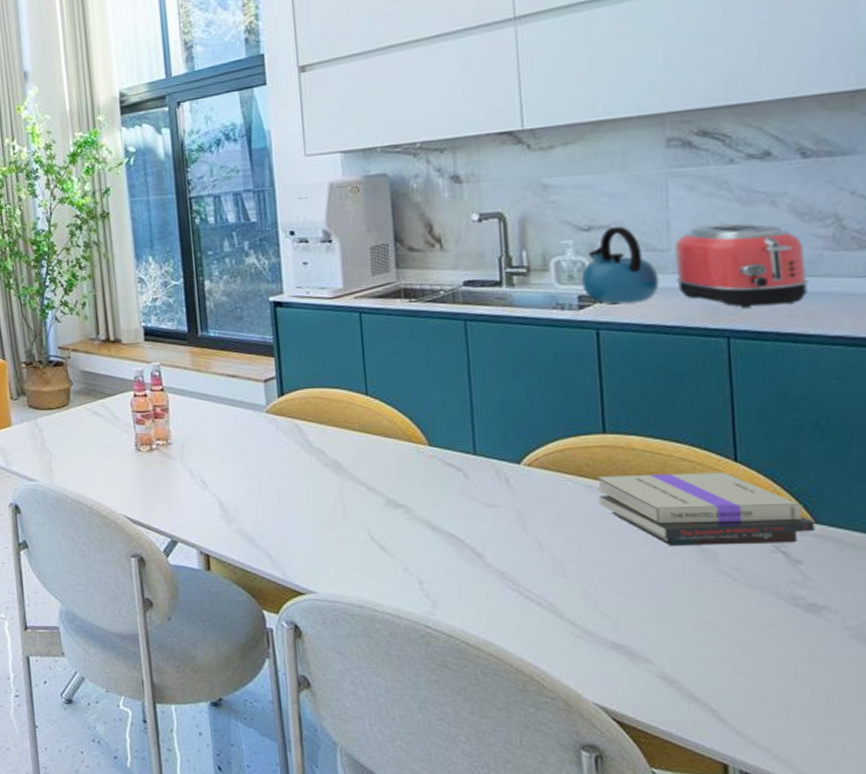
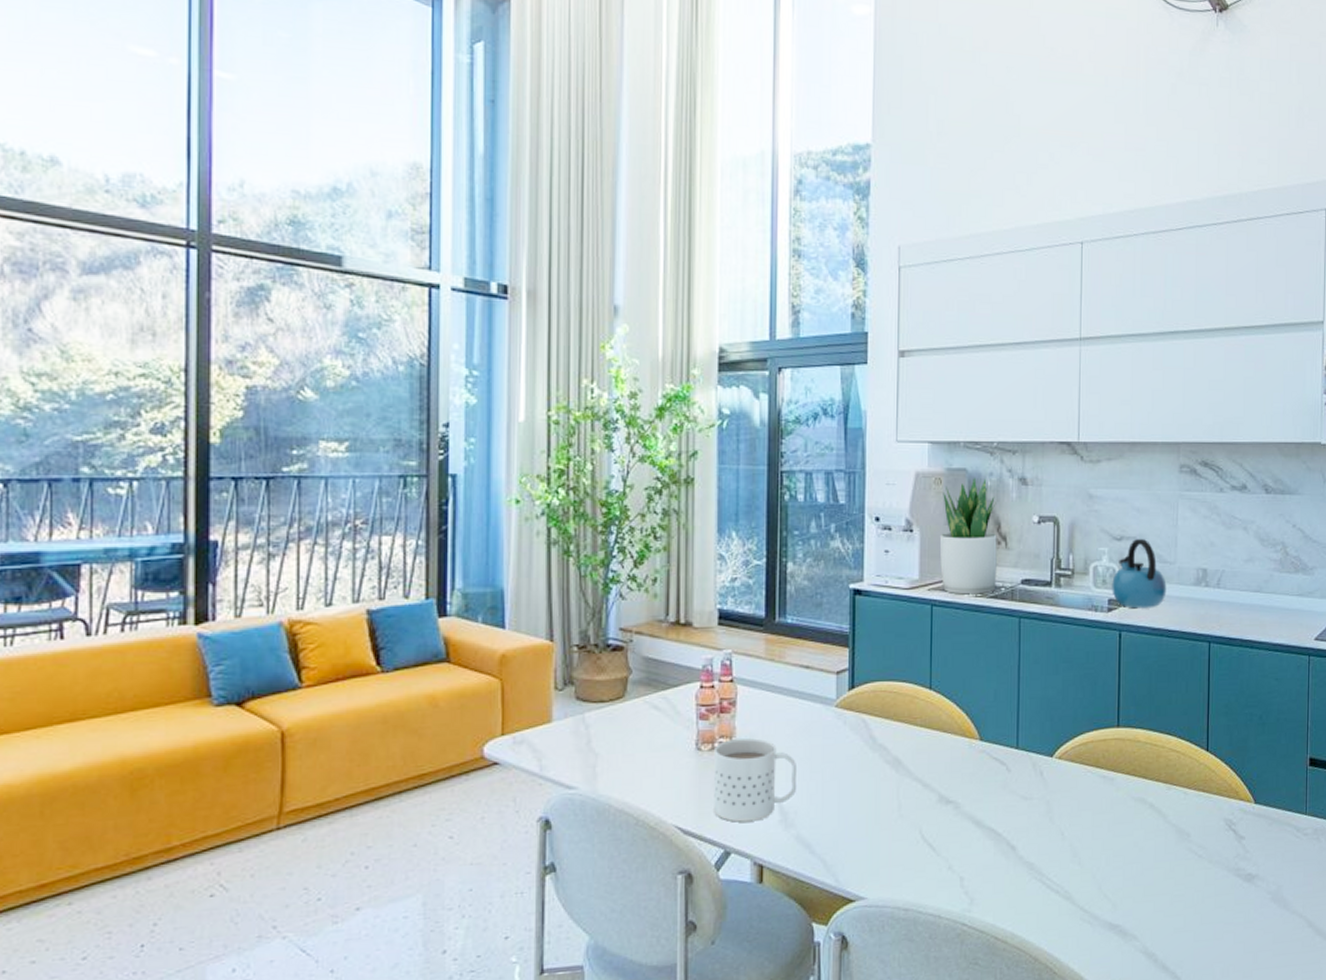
mug: none [153,441,234,515] -> present [714,738,796,822]
planter: none [362,181,433,301] -> present [939,477,997,595]
books: present [597,472,815,545] -> none [1110,761,1255,829]
toaster: present [674,223,809,309] -> none [1178,543,1263,618]

